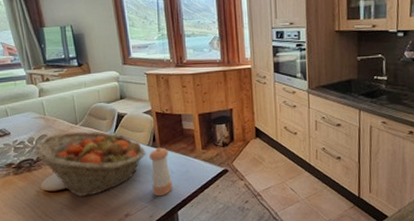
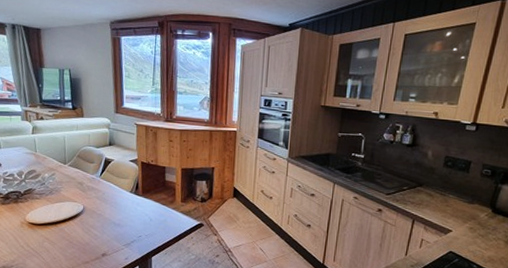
fruit basket: present [34,131,146,198] -> none [22,170,128,233]
pepper shaker: present [148,147,172,197] -> none [130,195,150,241]

